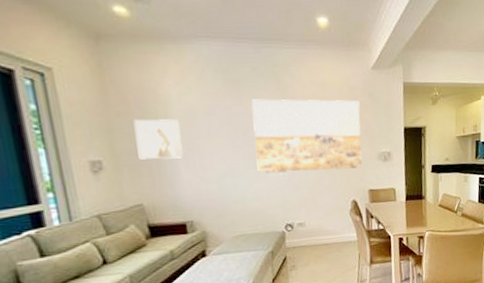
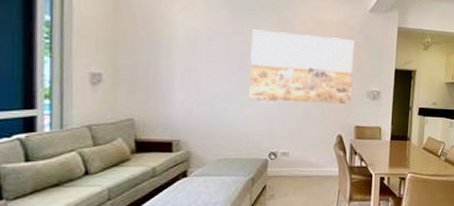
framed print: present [133,119,183,160] -> none [137,38,182,78]

